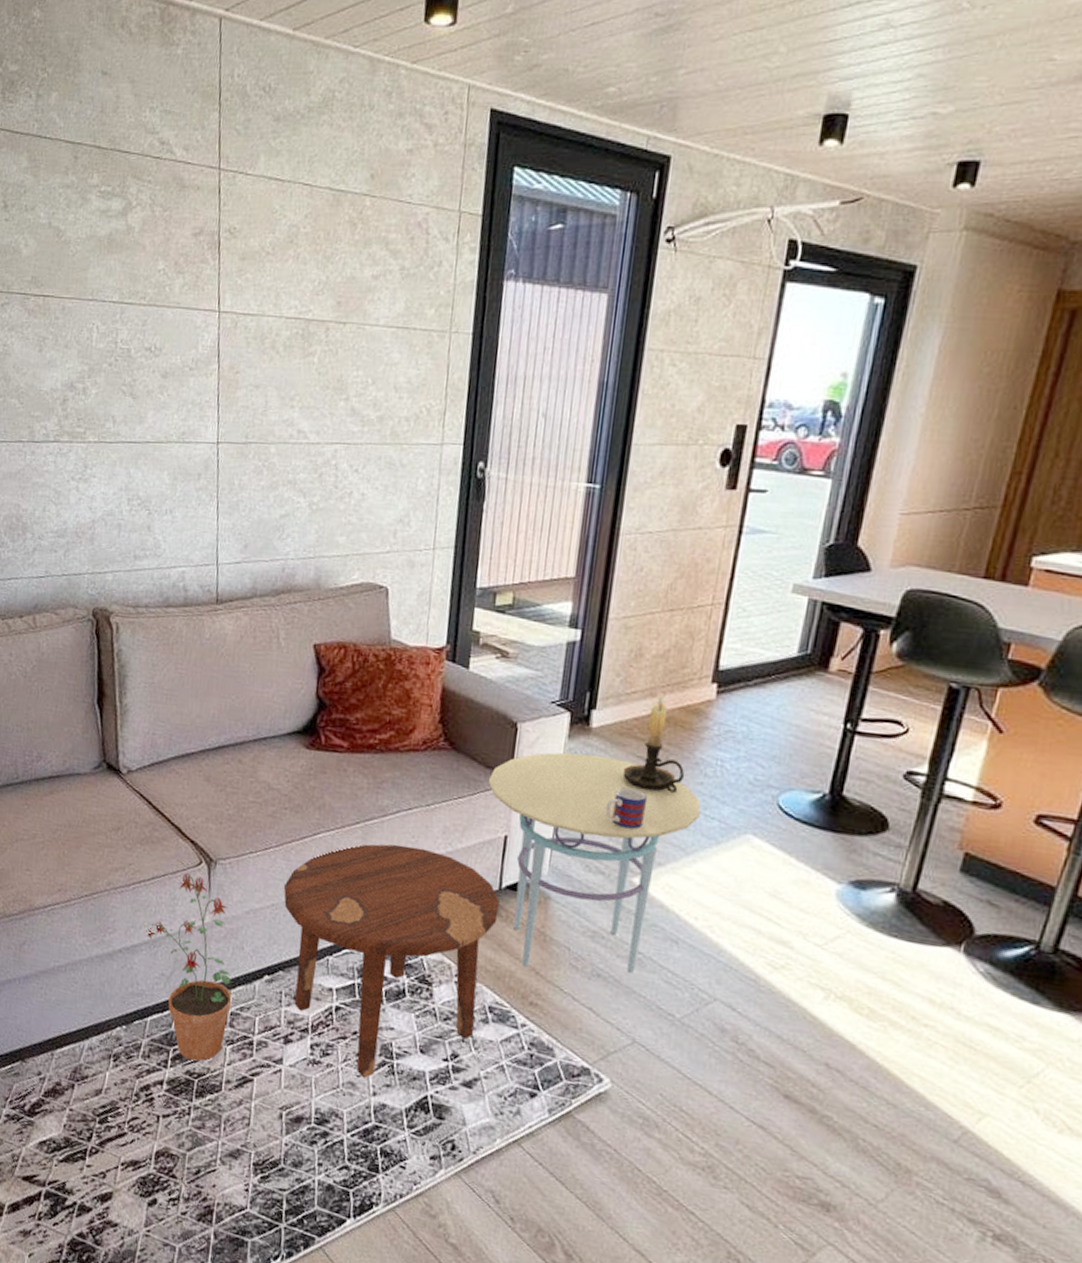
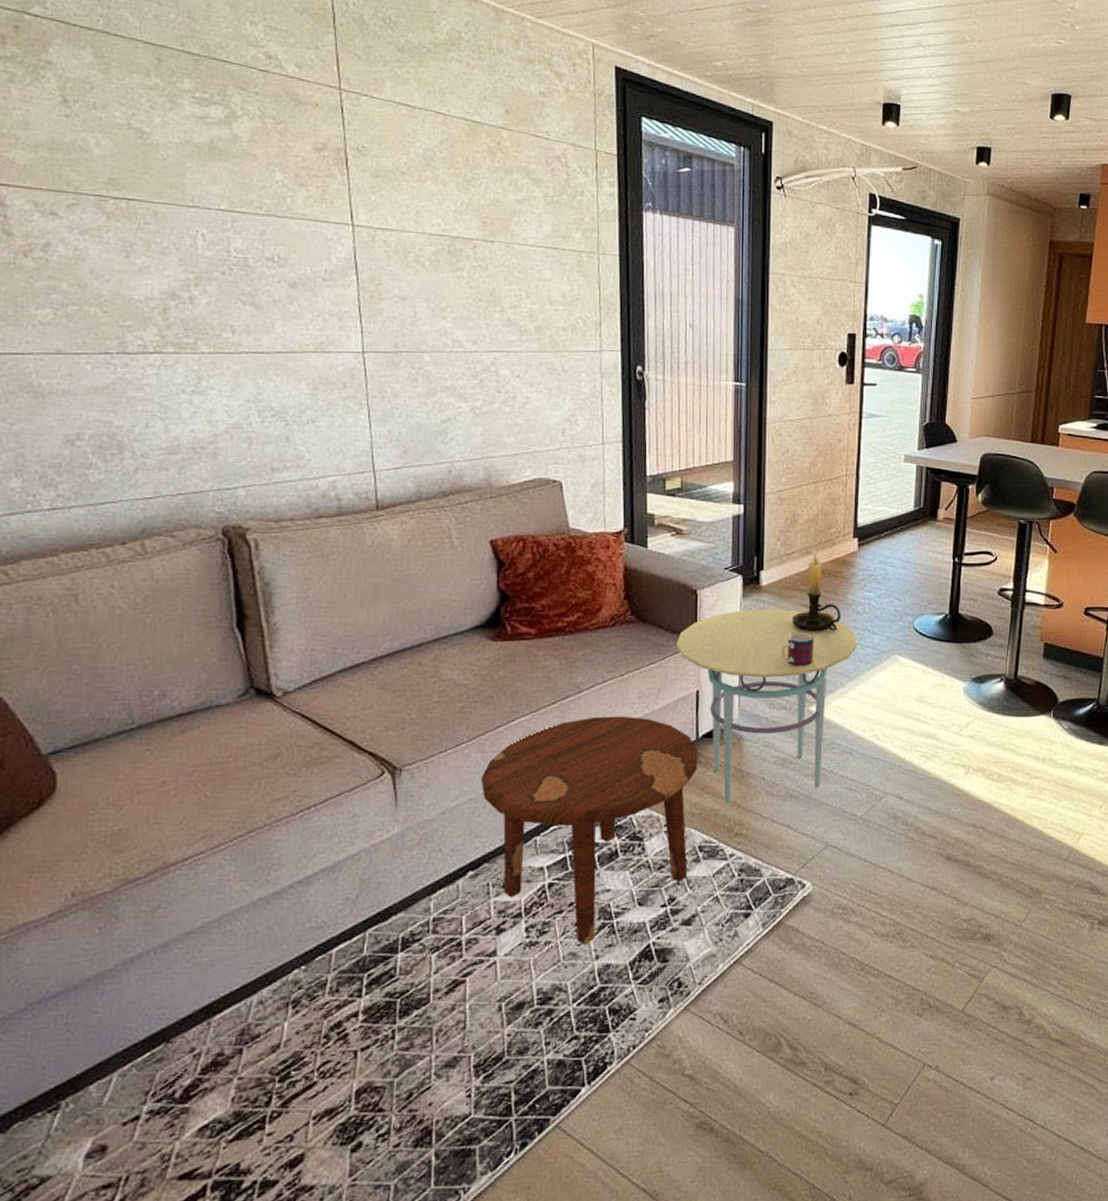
potted plant: present [146,872,232,1061] -> none [322,786,433,981]

